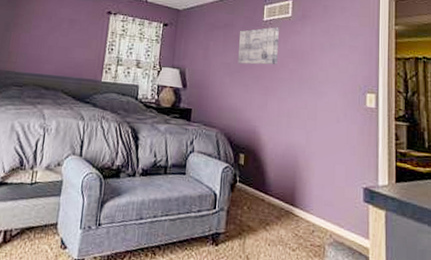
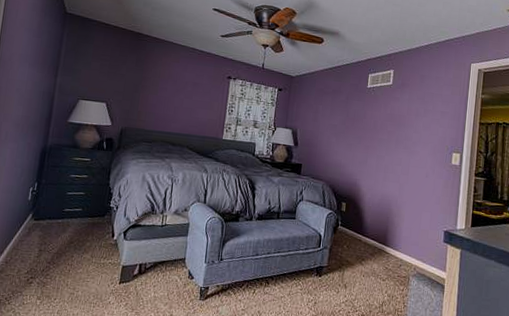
wall art: present [237,27,279,65] -> none [343,94,381,127]

